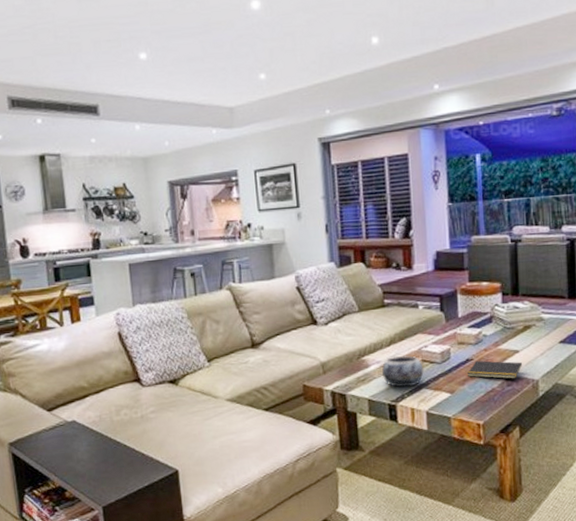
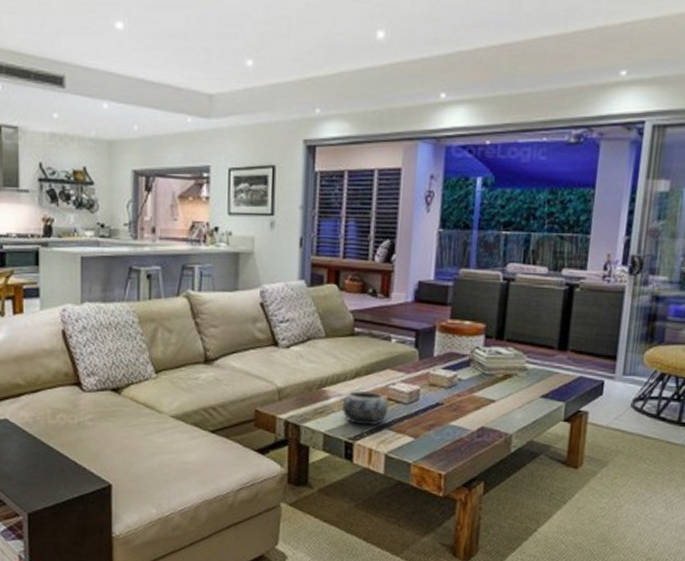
notepad: present [468,360,523,379] -> none [435,406,498,430]

